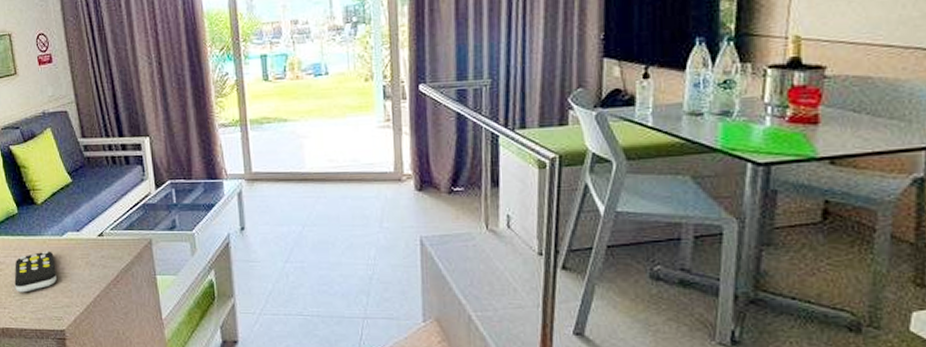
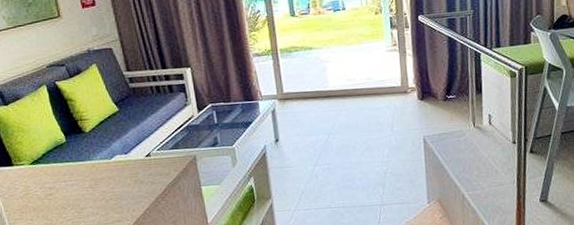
remote control: present [14,251,57,293] -> none [64,173,107,213]

